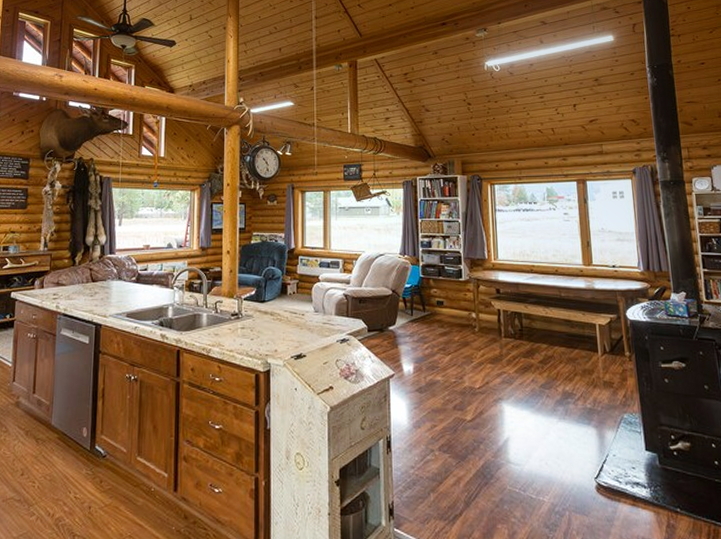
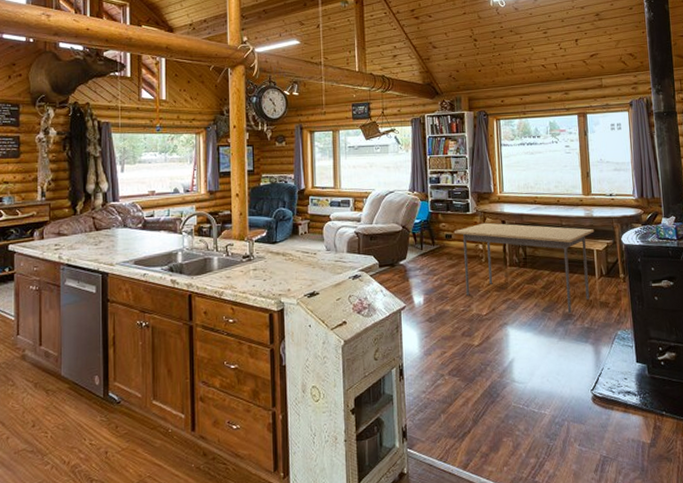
dining table: none [445,290,597,392] -> present [454,222,595,314]

